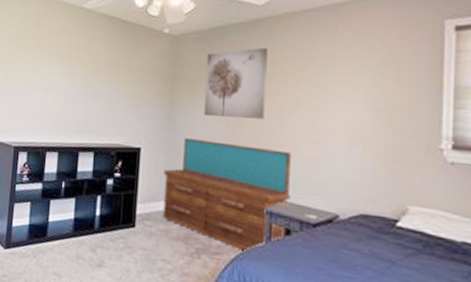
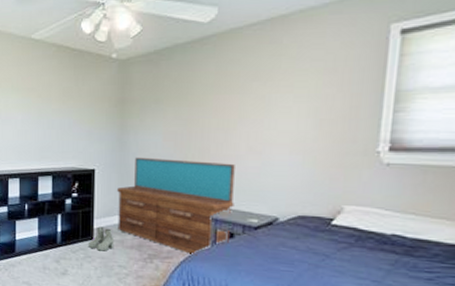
boots: none [130,212,159,242] -> present [89,226,114,252]
wall art: present [203,47,268,119] -> none [152,65,213,136]

